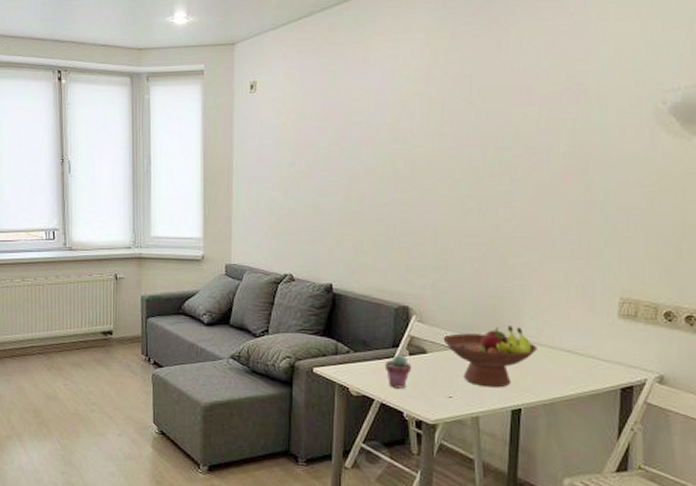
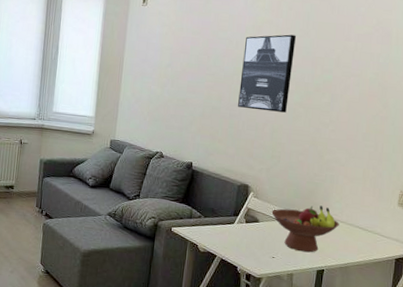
potted succulent: present [384,355,412,389] -> none [226,222,247,249]
wall art: none [386,107,457,209] -> present [238,34,297,113]

